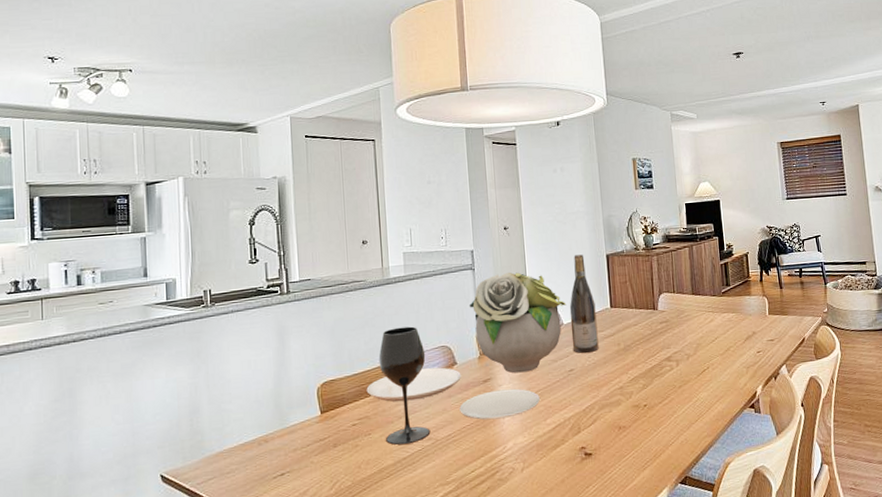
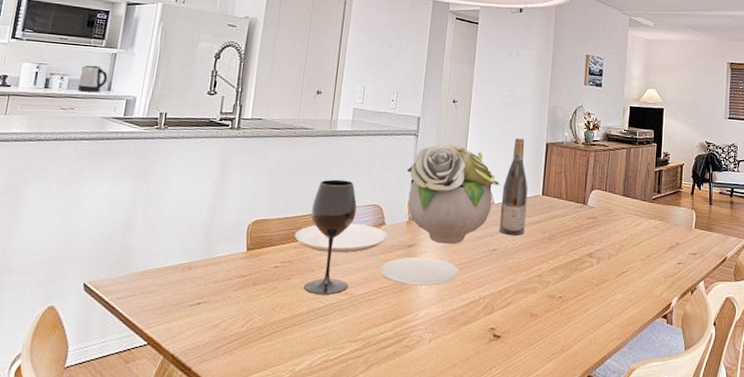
kettle: none [111,253,142,283] -> present [77,65,108,93]

